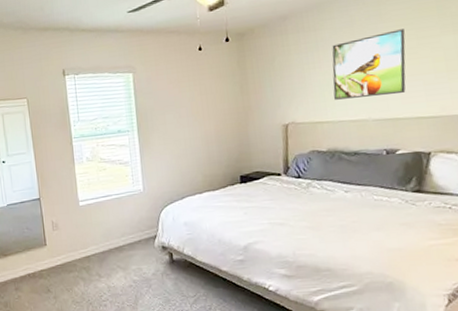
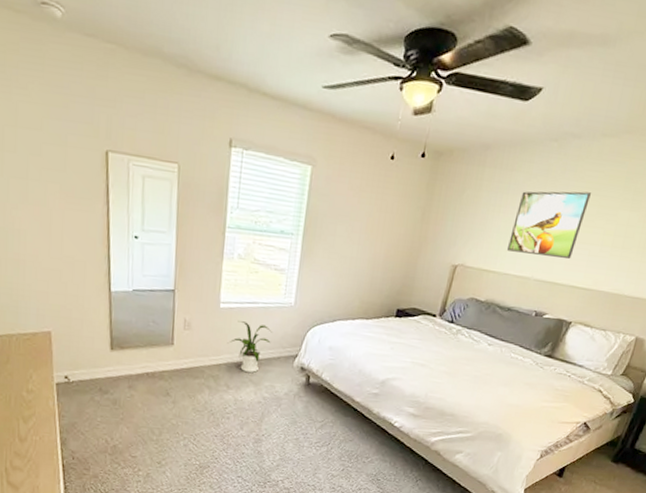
house plant: none [91,214,130,260] -> present [227,321,272,373]

